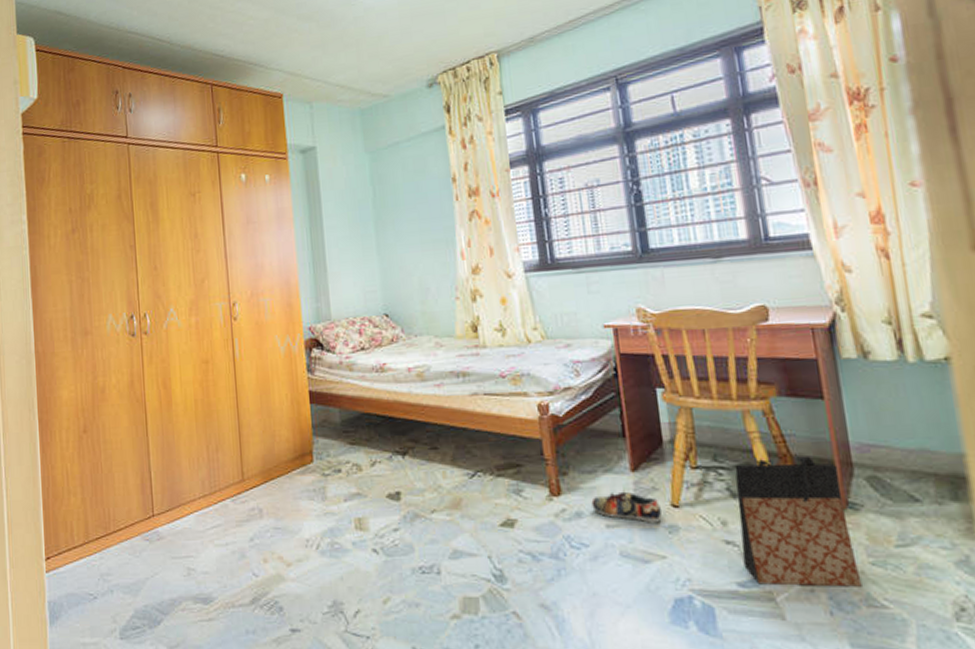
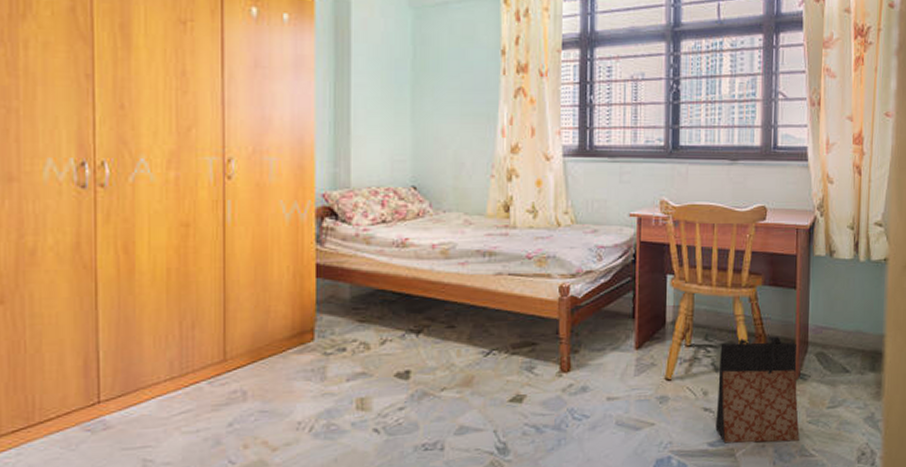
shoe: present [591,491,662,523] -> none [597,367,656,395]

